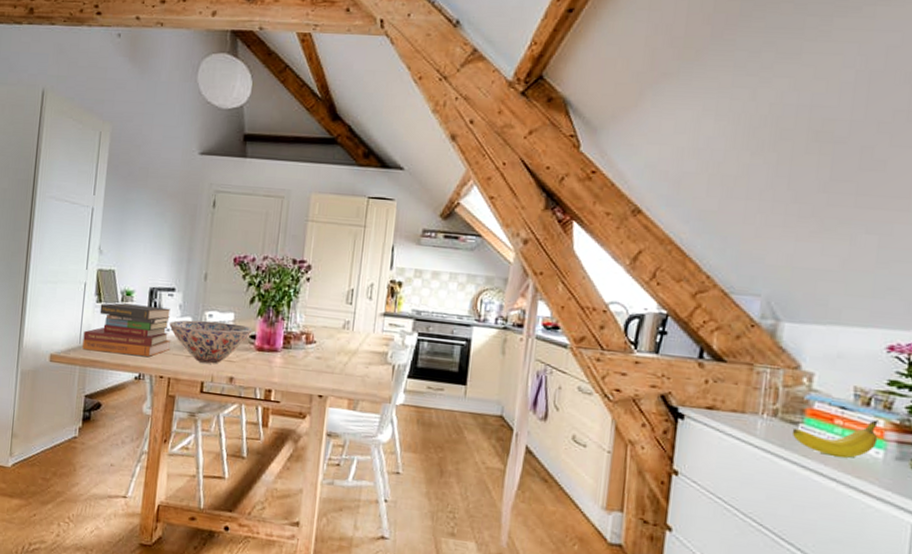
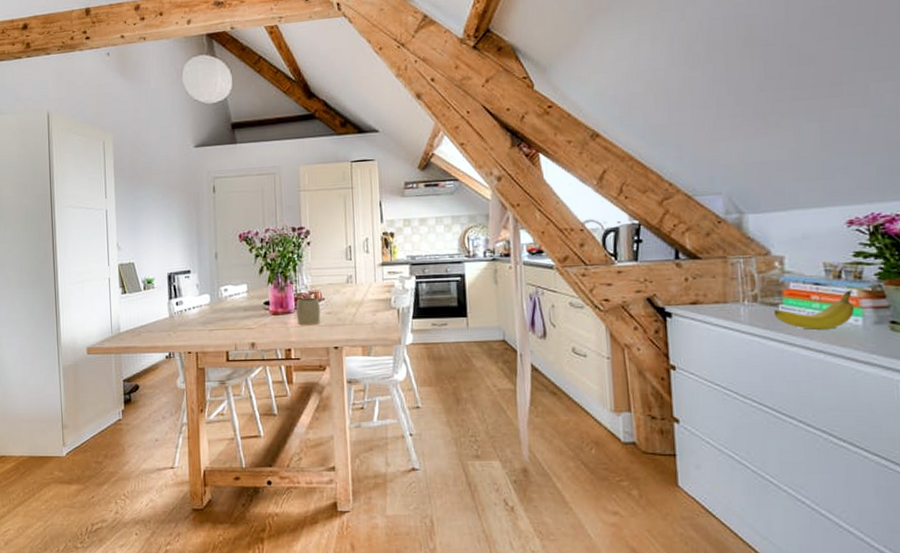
books: present [82,303,171,357] -> none [114,289,194,339]
bowl: present [169,320,253,364] -> none [189,293,265,334]
mug: none [282,337,311,369] -> present [295,297,321,326]

